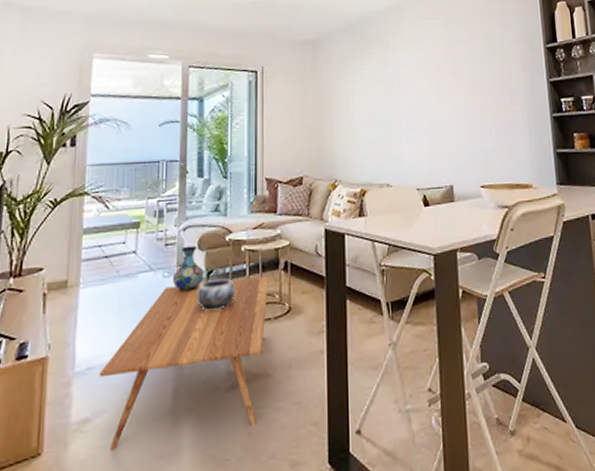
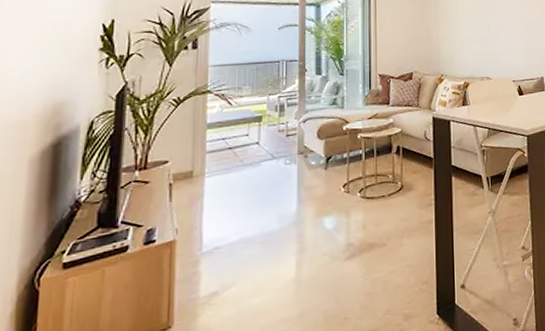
coffee table: present [99,276,268,451] -> none [226,159,383,319]
vase: present [173,245,204,292] -> none [295,135,324,177]
decorative bowl: present [196,279,235,311] -> none [316,163,352,192]

